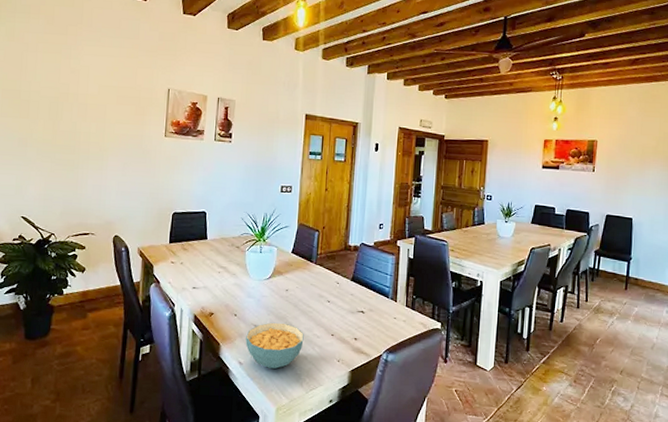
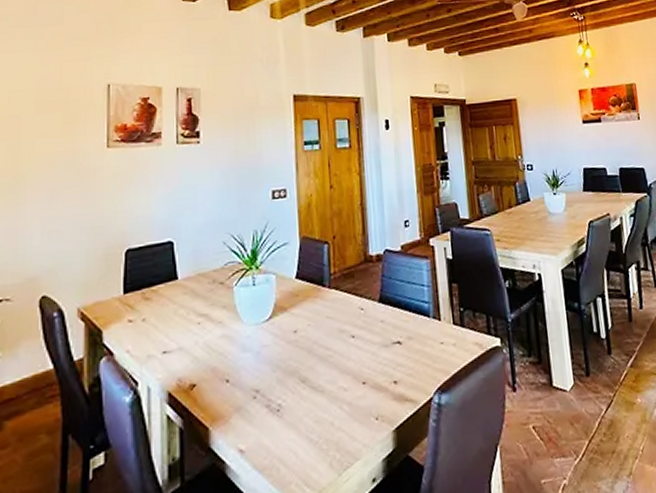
cereal bowl: present [245,322,304,369] -> none [245,378,327,451]

